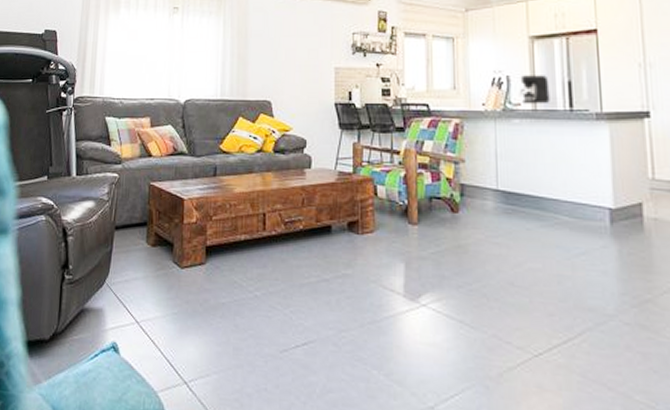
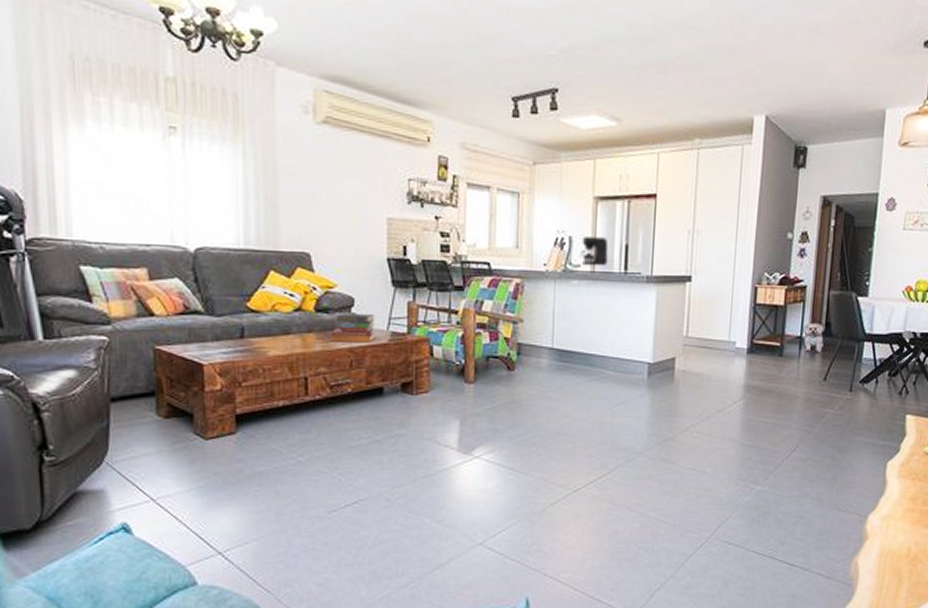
books: none [286,155,324,182] -> present [330,314,375,343]

